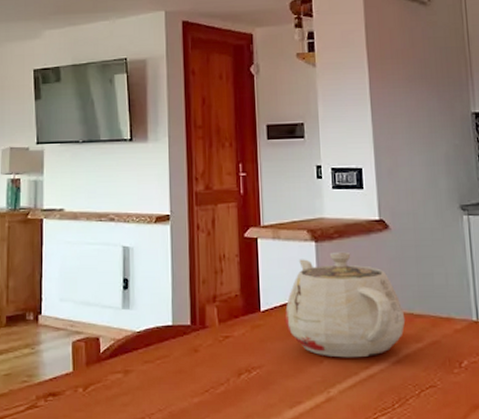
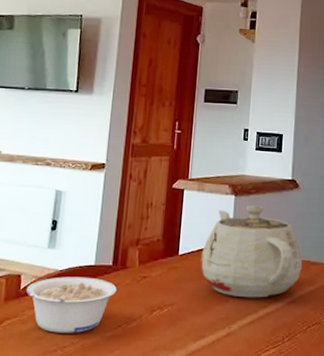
legume: none [106,338,199,399] -> present [26,276,117,333]

